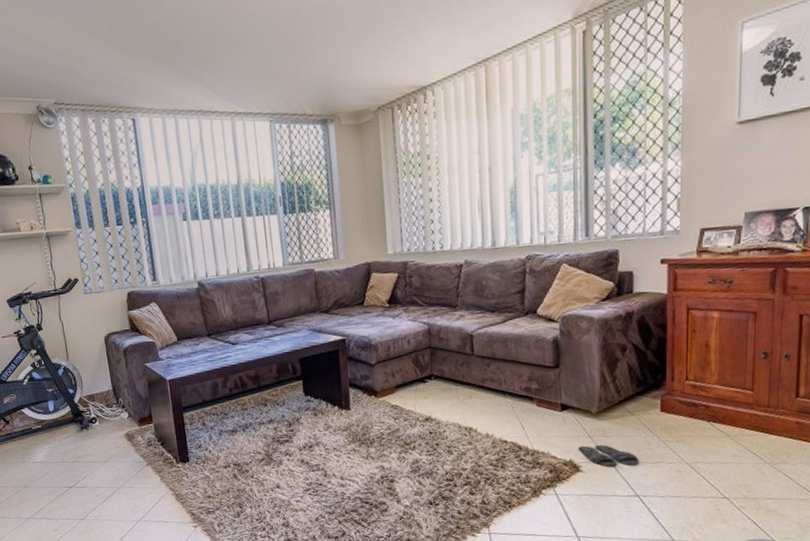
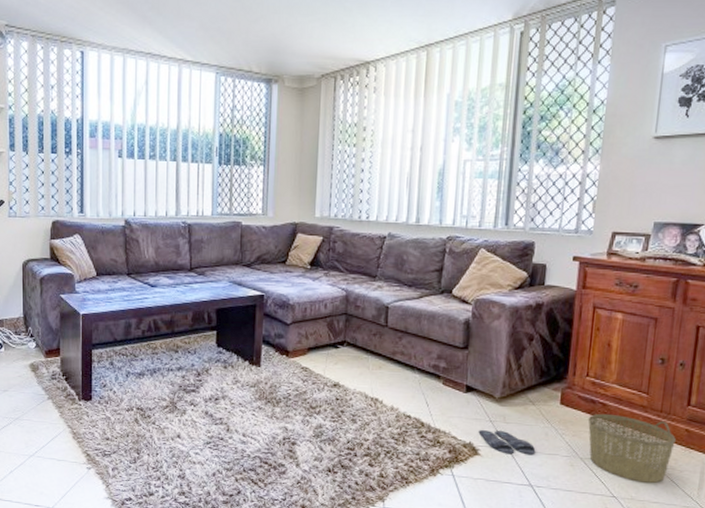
basket: none [691,415,786,481] -> present [588,413,676,484]

